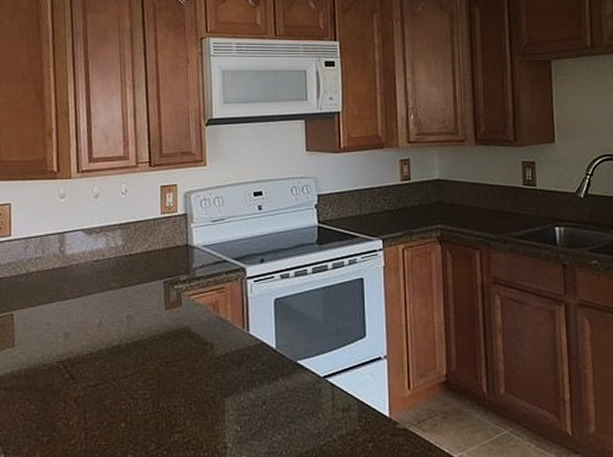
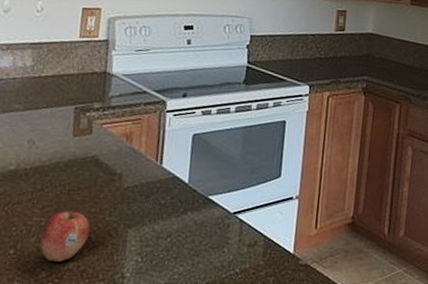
fruit: none [146,383,190,434] -> present [40,211,90,262]

